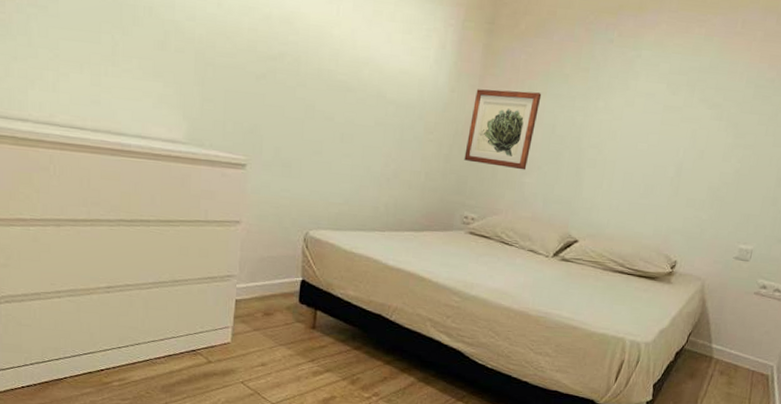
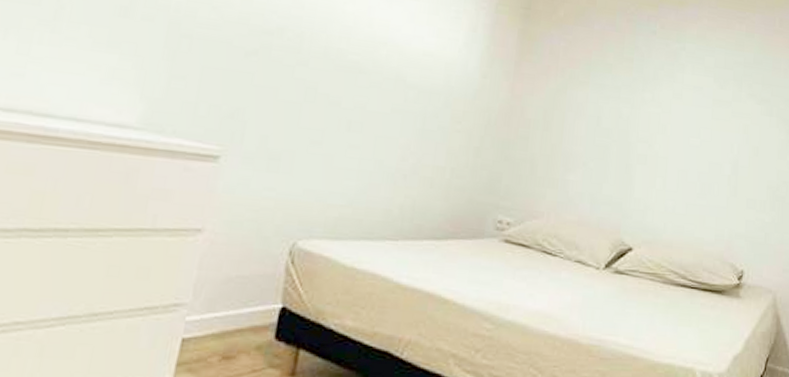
wall art: present [464,89,542,170] -> none [497,76,584,167]

